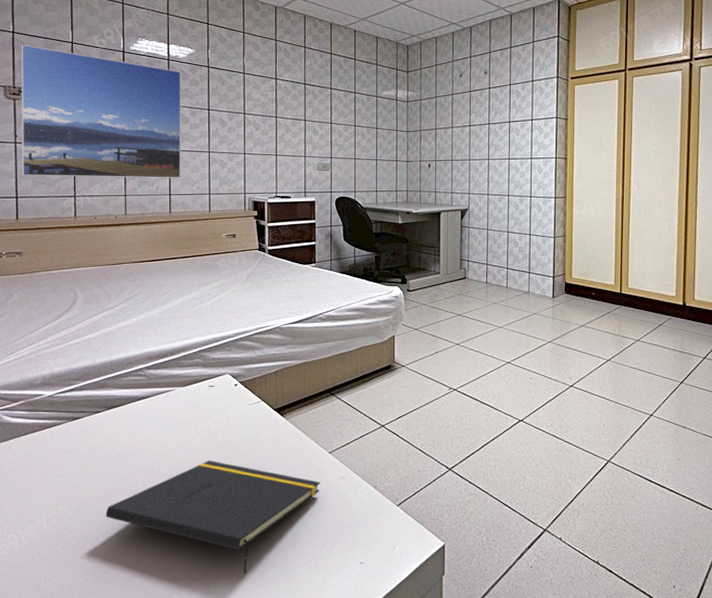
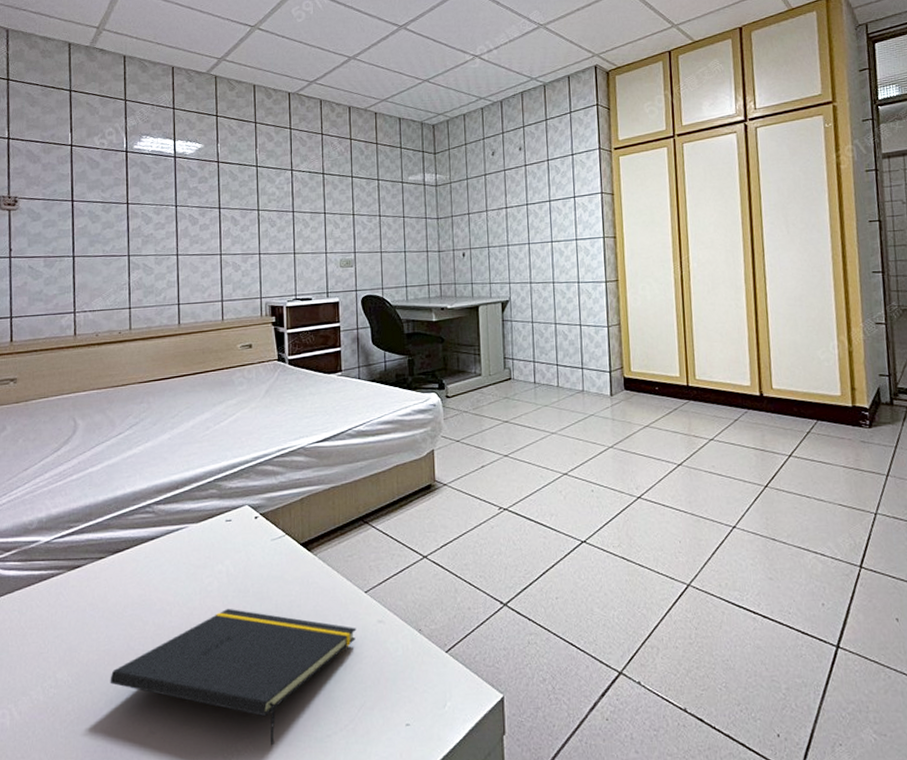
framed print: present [21,44,182,178] -> none [16,150,191,294]

